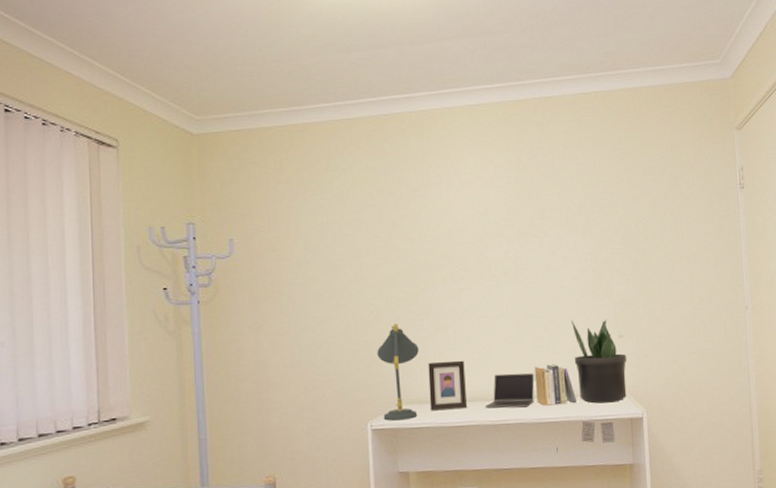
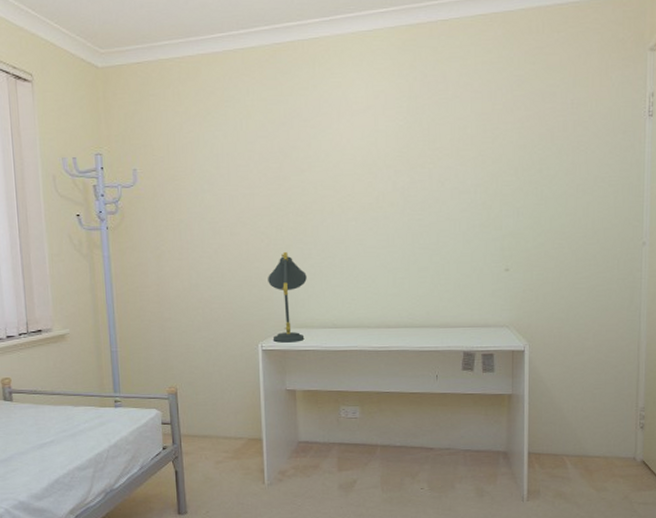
picture frame: present [428,360,467,411] -> none [315,288,351,335]
laptop computer: present [485,373,535,409] -> none [369,303,418,336]
books: present [534,364,577,406] -> none [418,295,459,335]
planter: present [570,320,627,404] -> none [456,253,512,335]

